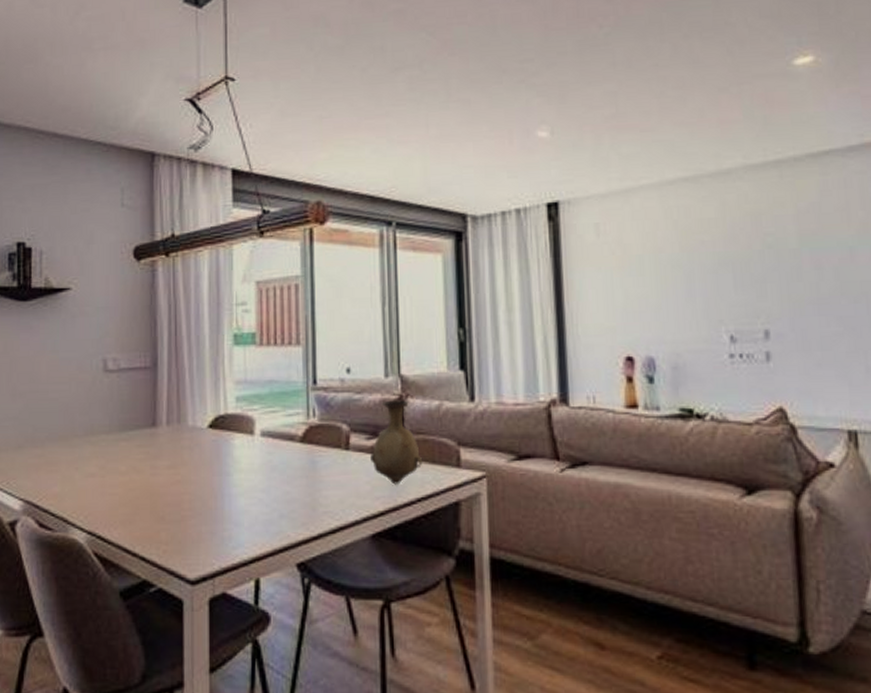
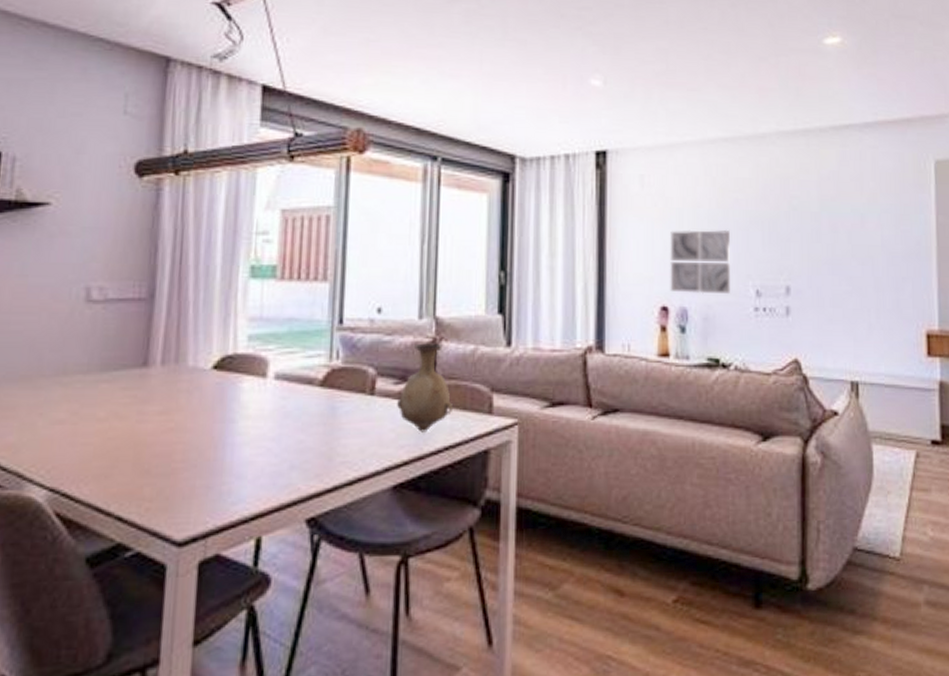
wall art: none [631,273,701,342] -> present [670,229,730,295]

